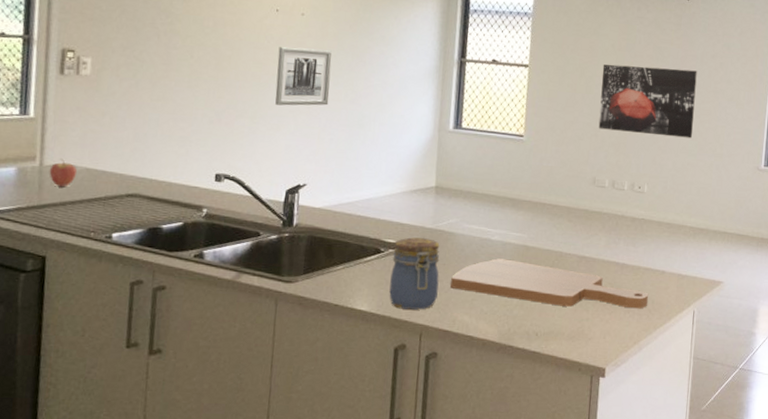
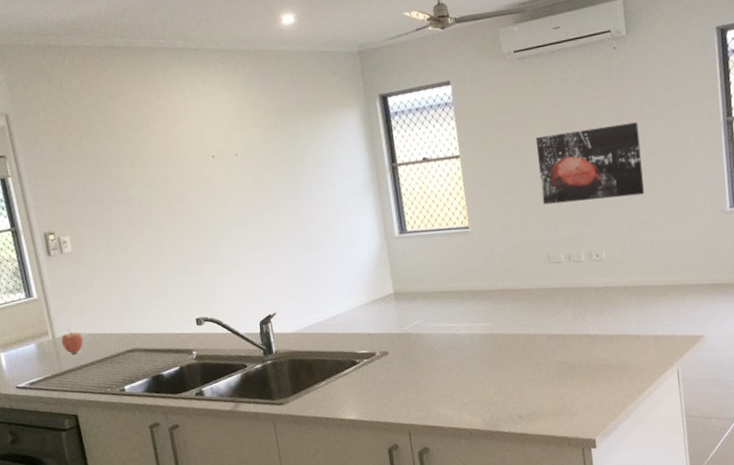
wall art: present [275,47,332,106] -> none [222,184,279,245]
jar: present [389,237,440,310] -> none [367,343,418,413]
cutting board: present [450,258,649,309] -> none [427,349,628,387]

